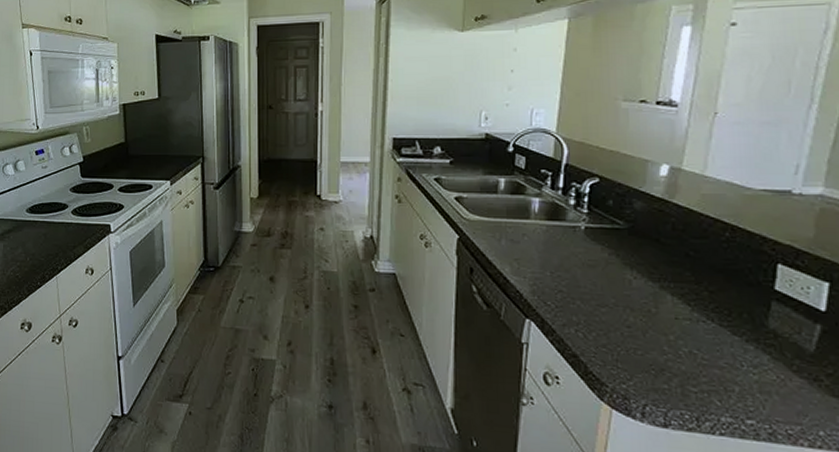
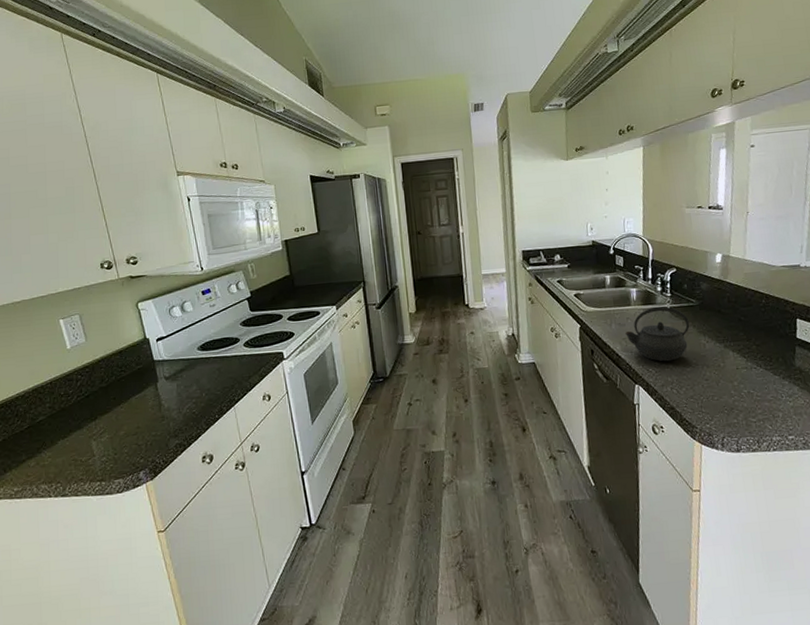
kettle: none [519,224,611,296] -> present [625,306,690,362]

